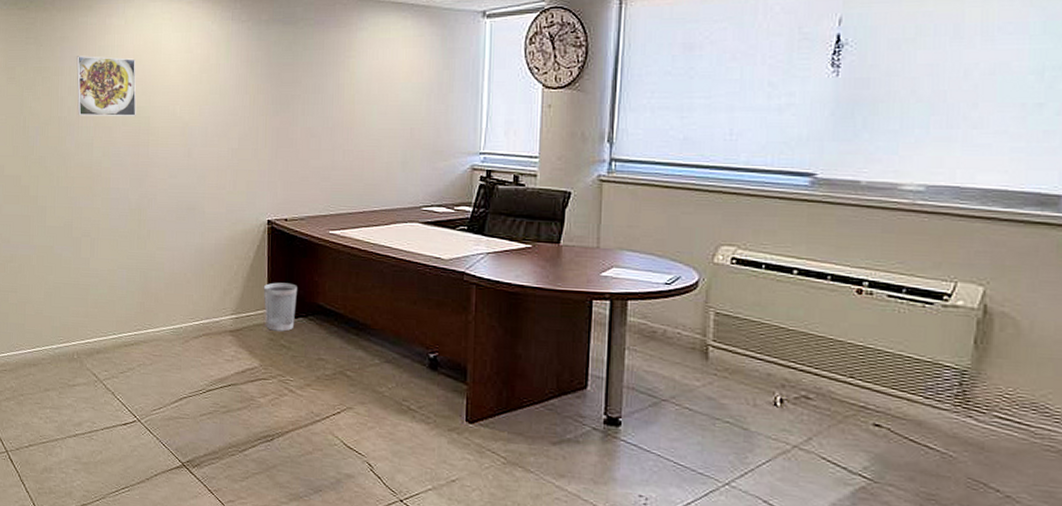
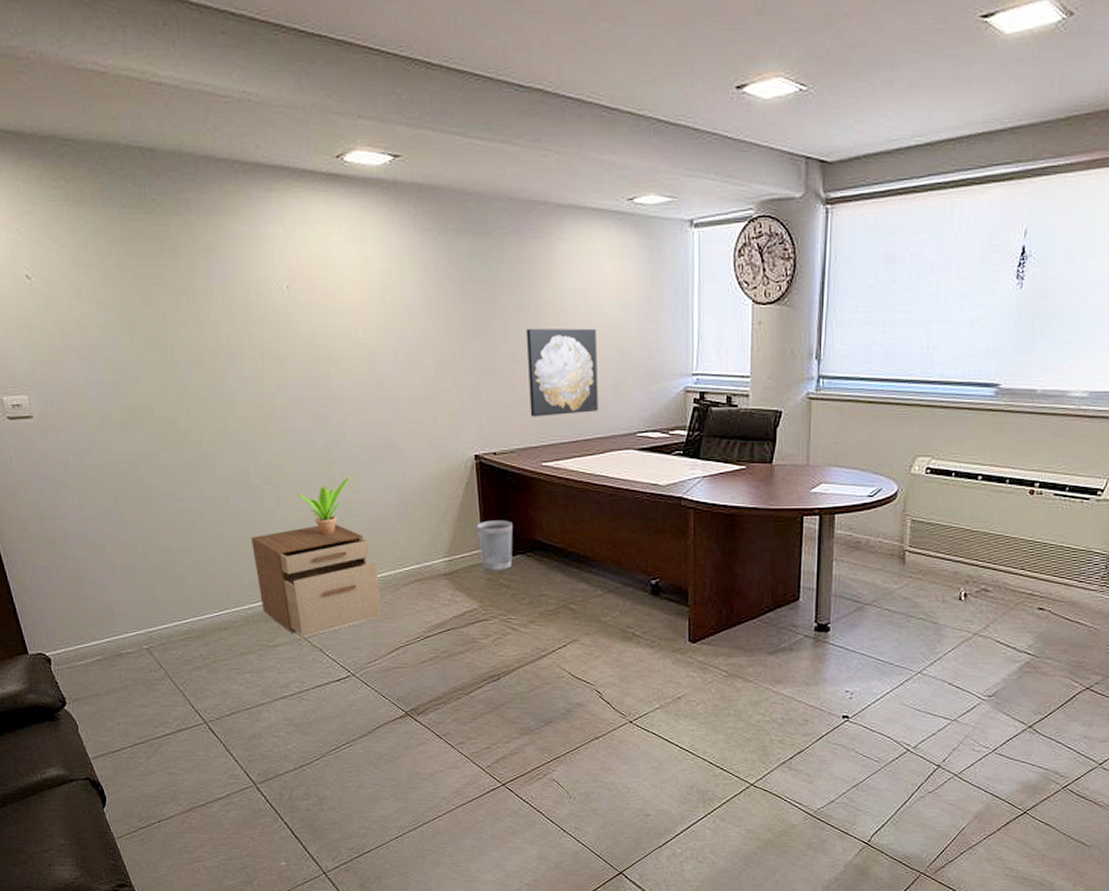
filing cabinet: none [66,276,171,379] -> present [251,523,382,637]
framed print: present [76,56,137,116] -> none [228,272,311,345]
potted plant: none [110,234,156,286] -> present [298,477,351,535]
wall art: none [321,106,388,188] -> present [527,328,598,417]

